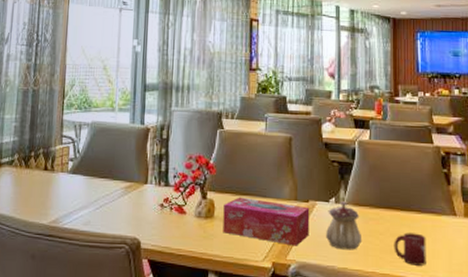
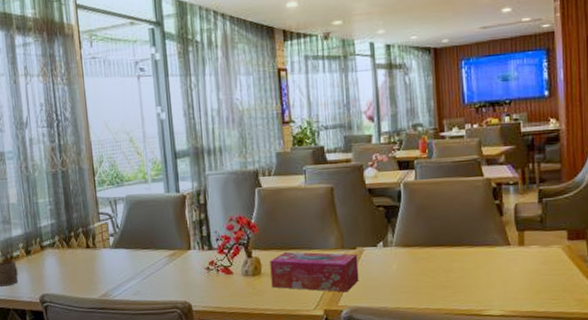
teapot: present [326,201,362,250] -> none [376,244,414,291]
cup: present [394,233,426,266] -> none [446,266,481,298]

